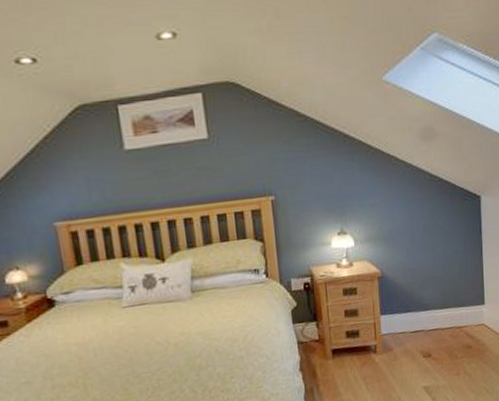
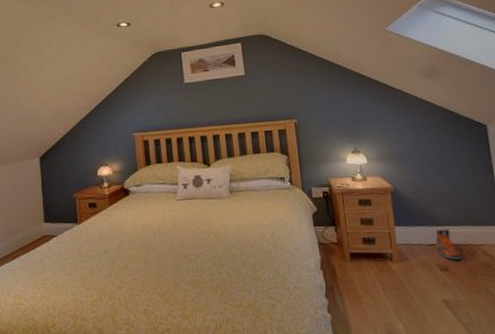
sneaker: none [420,312,445,345] -> present [435,228,462,260]

